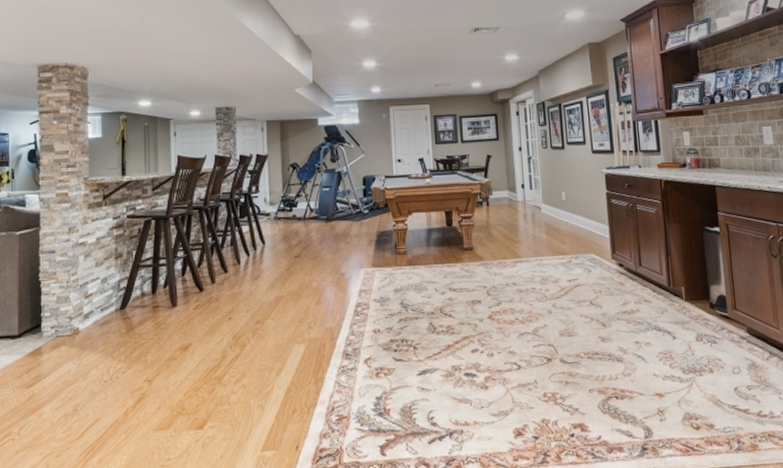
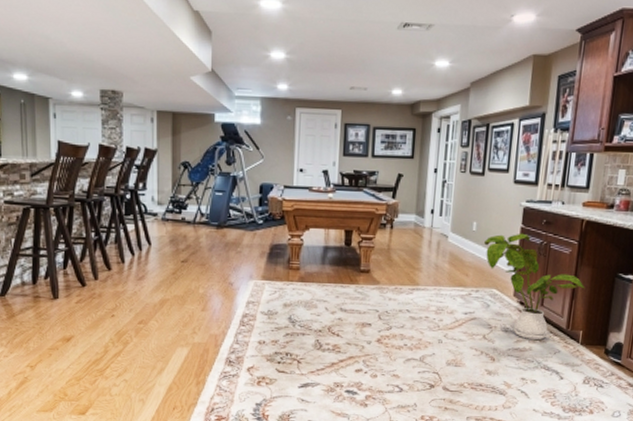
house plant: none [575,197,676,301] -> present [484,233,584,340]

